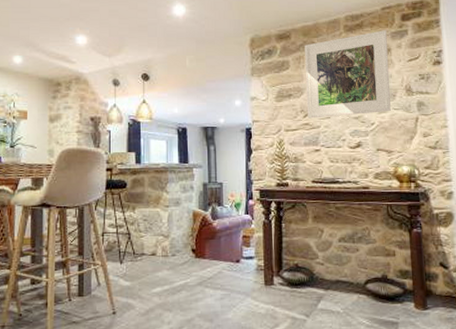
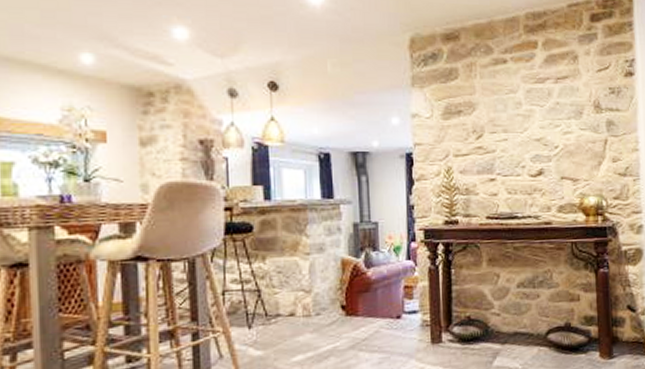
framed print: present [305,30,391,119] -> none [477,33,577,141]

